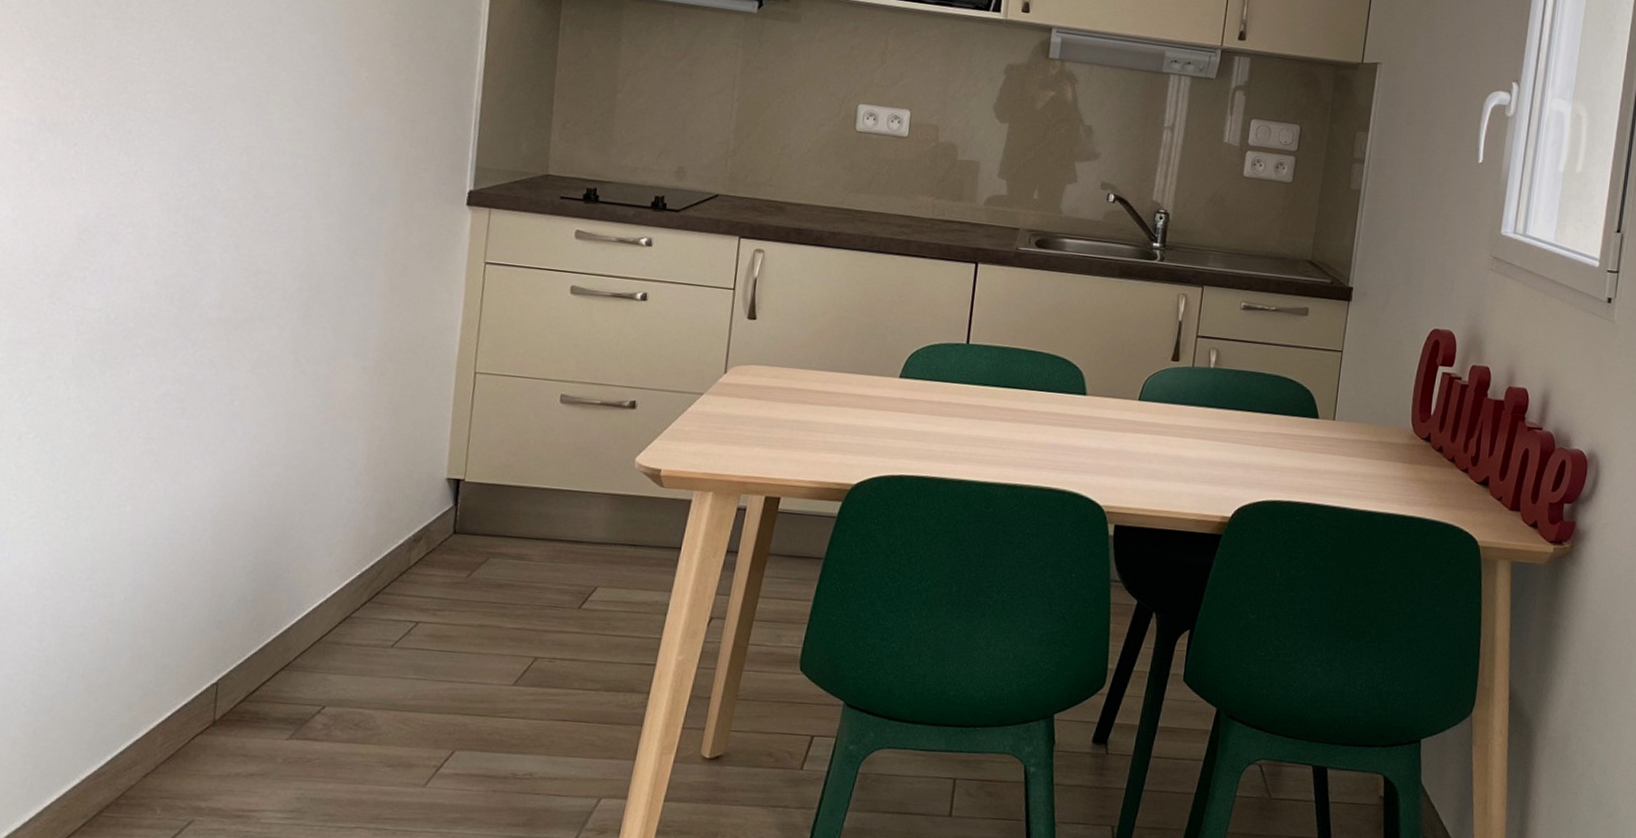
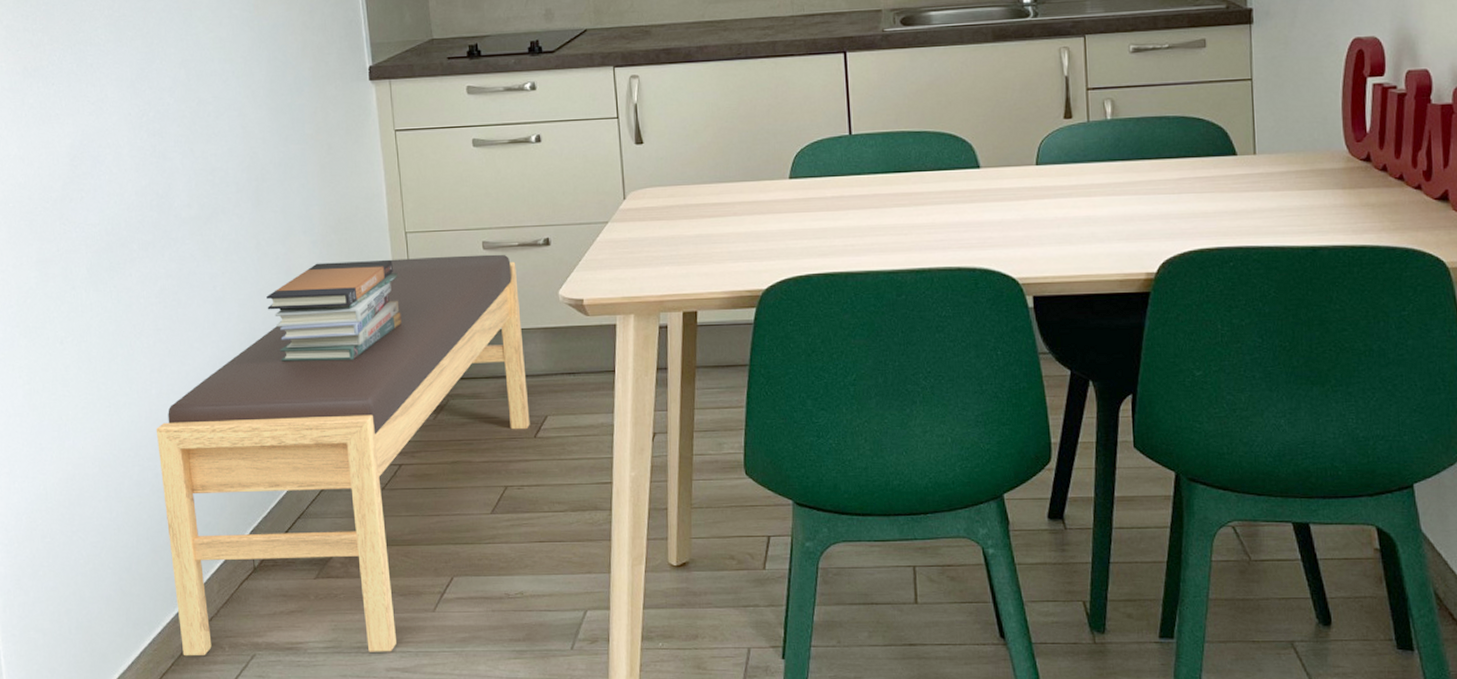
bench: none [99,398,594,829] -> present [156,254,530,656]
book stack: none [292,391,457,502] -> present [267,260,402,362]

